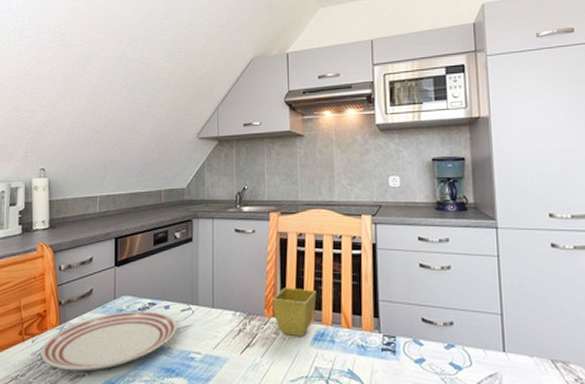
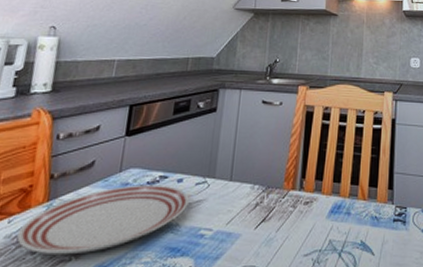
flower pot: present [272,287,317,337] -> none [293,160,337,210]

